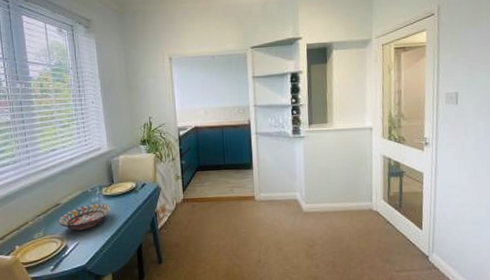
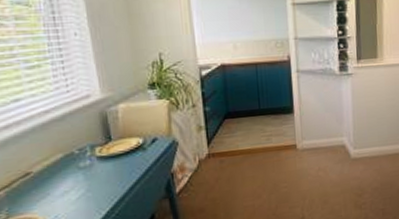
decorative bowl: present [58,203,112,231] -> none [28,167,110,207]

